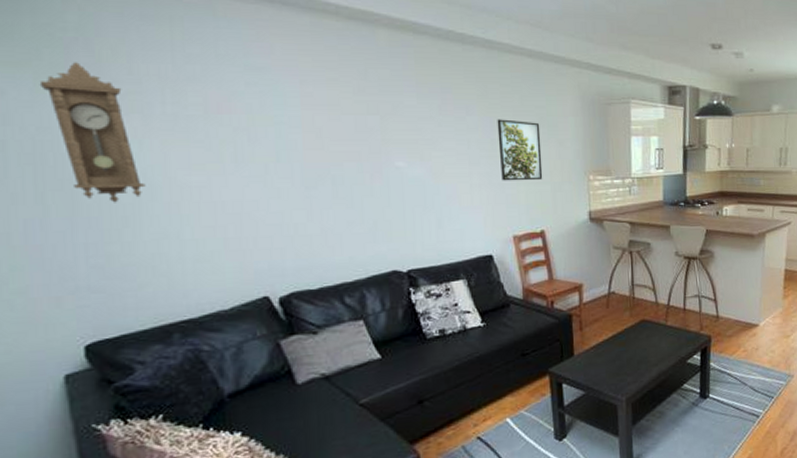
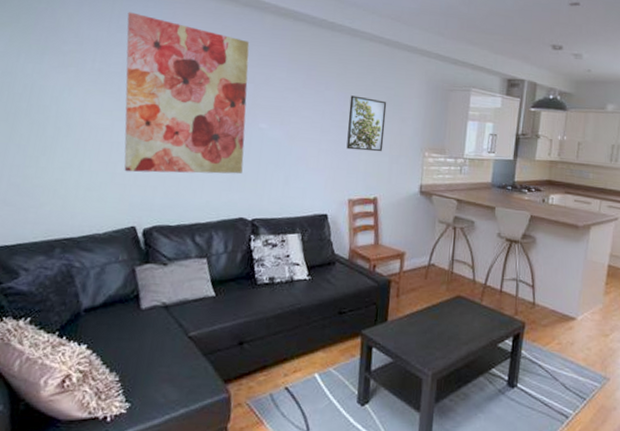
pendulum clock: present [39,62,146,203] -> none [12,26,68,135]
wall art: none [194,36,385,235] -> present [124,12,250,174]

